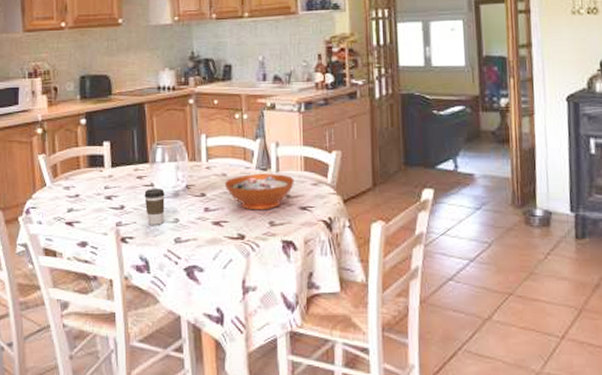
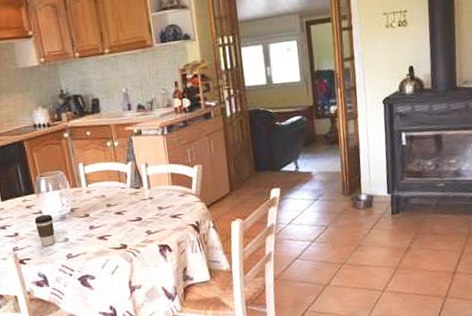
decorative bowl: present [224,174,294,209] -> none [104,190,165,223]

